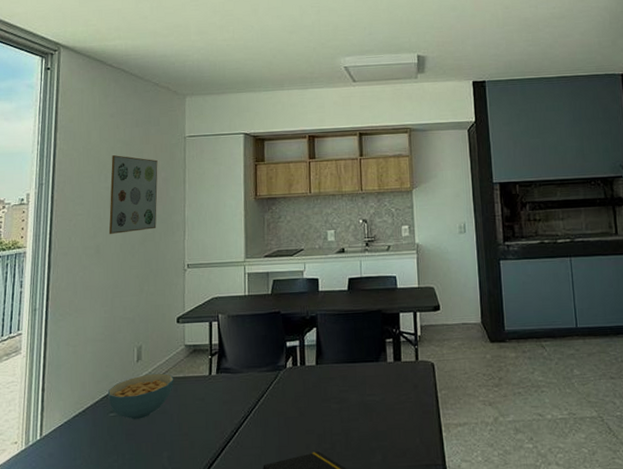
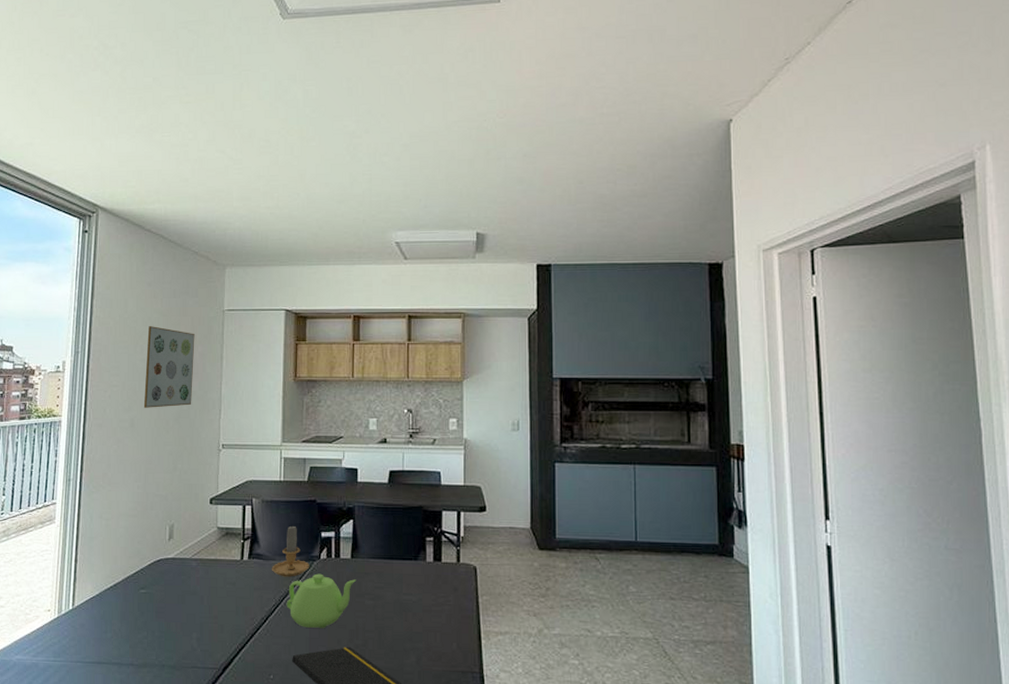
cereal bowl: present [108,373,174,419] -> none [140,553,205,598]
candle: none [240,336,277,389] -> present [272,524,310,577]
teapot: none [255,382,322,436] -> present [286,573,357,628]

